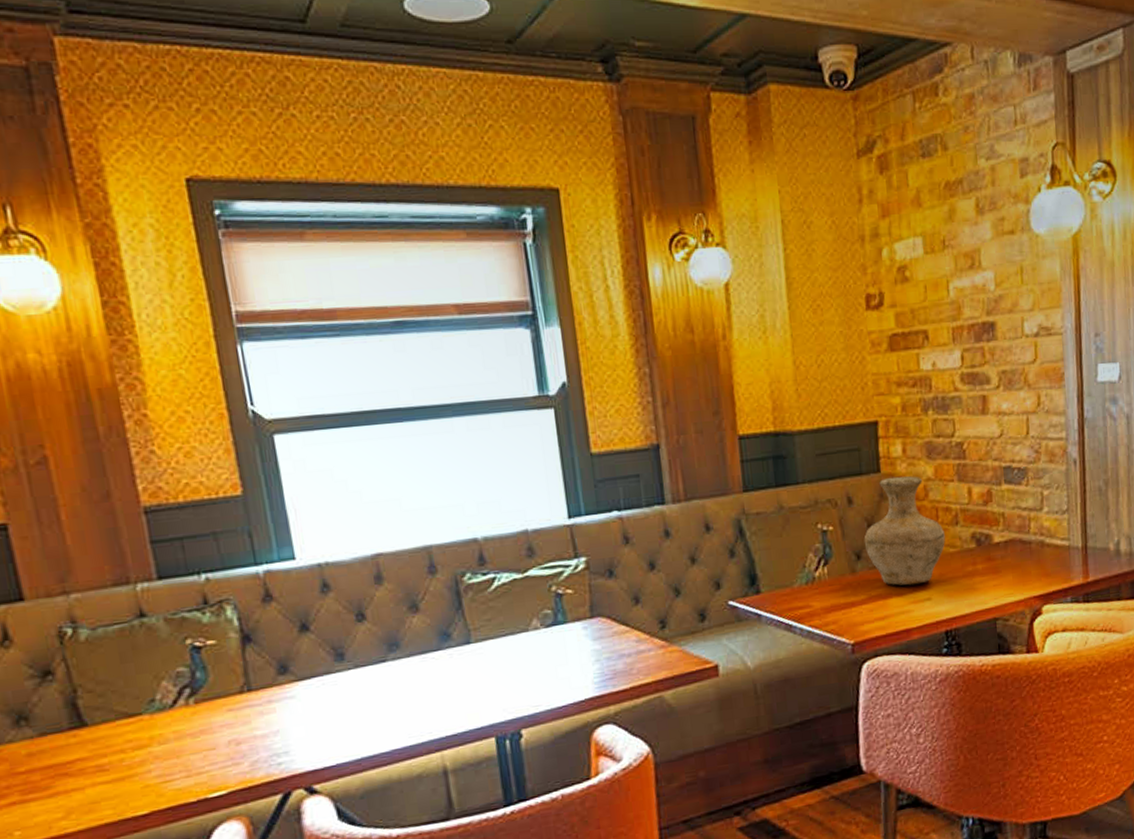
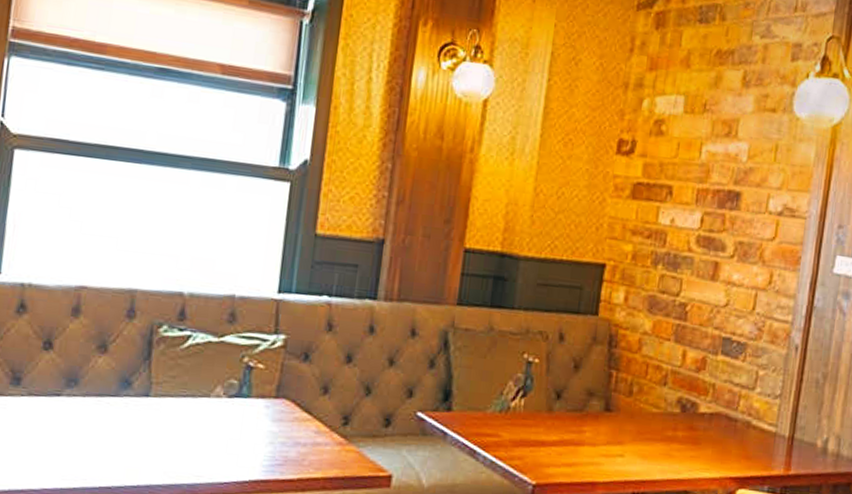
vase: present [864,476,945,586] -> none [567,322,651,438]

